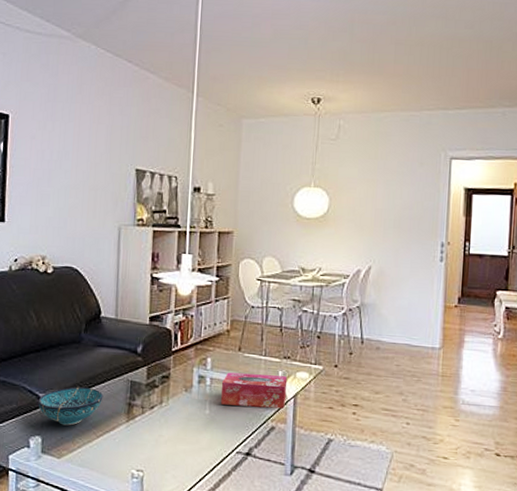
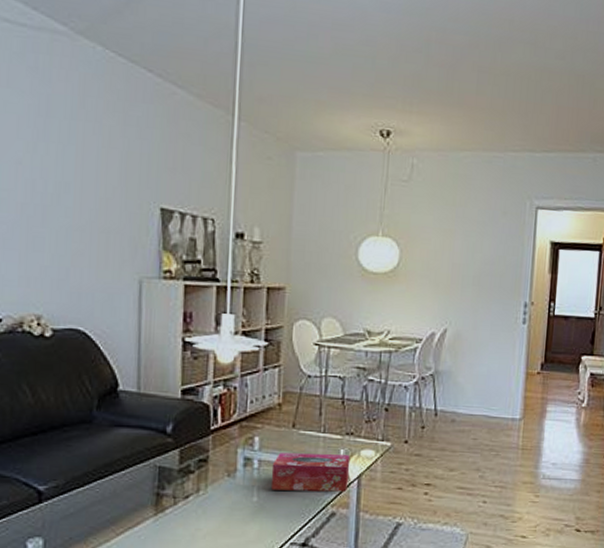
bowl: present [38,387,104,426] -> none [37,476,124,523]

